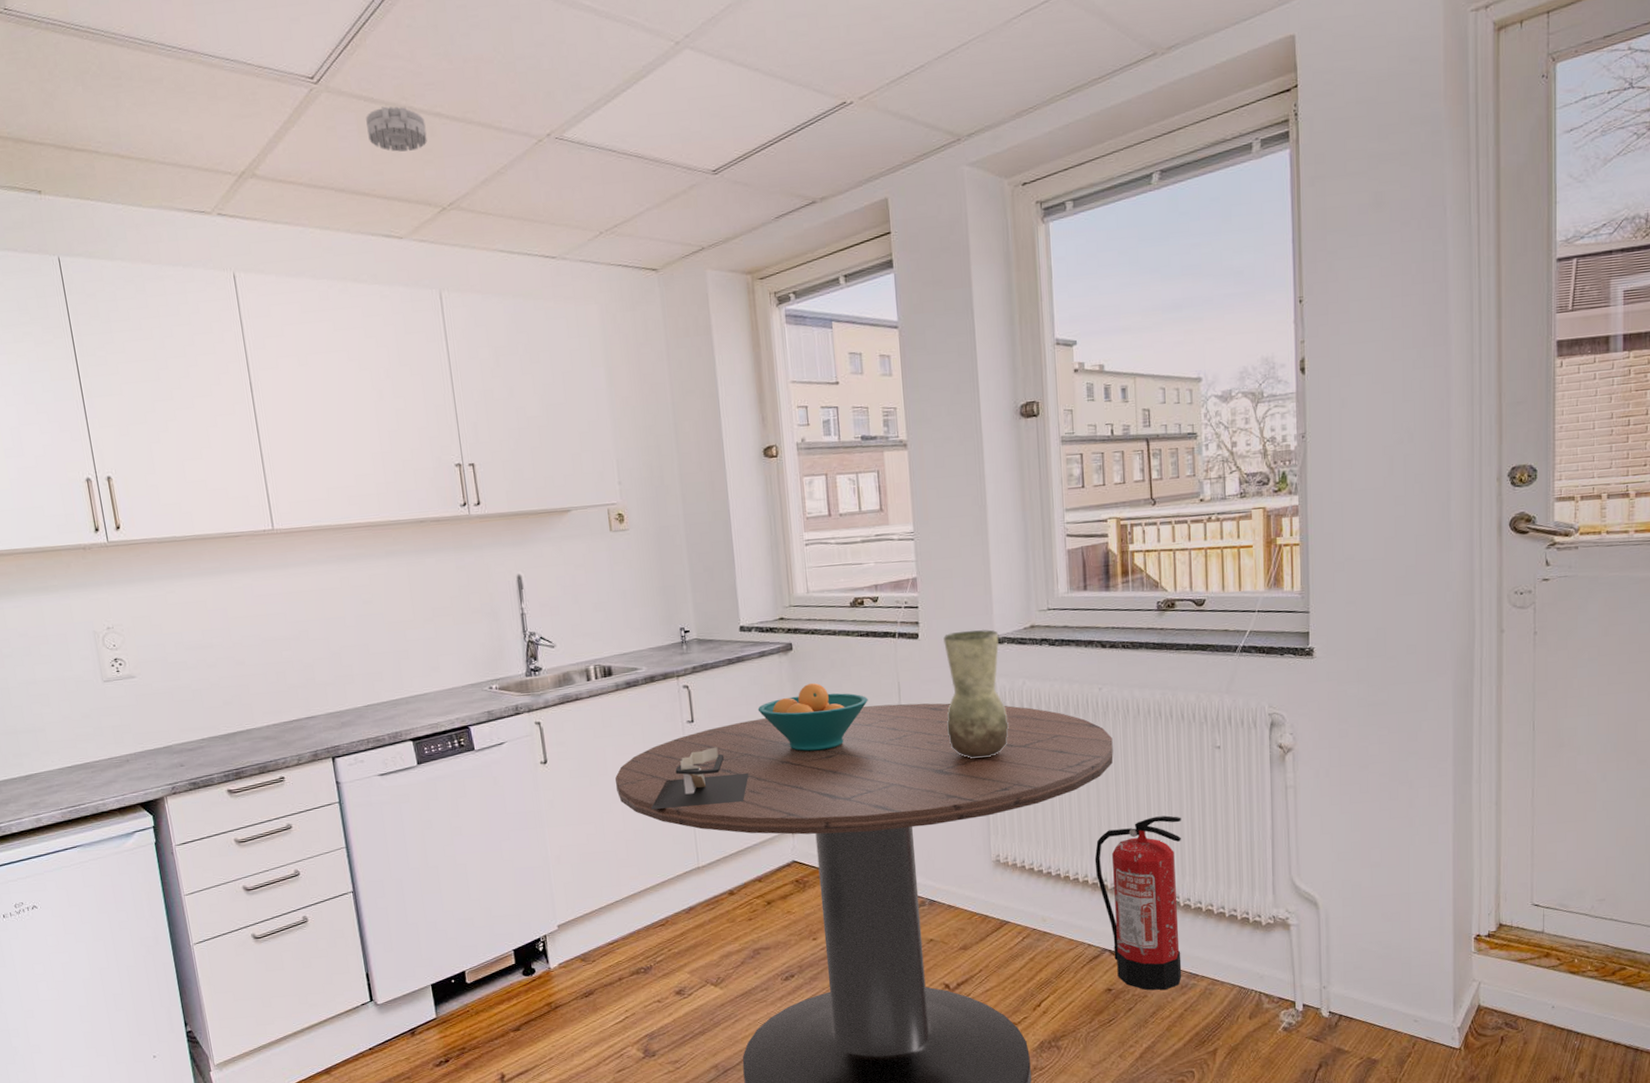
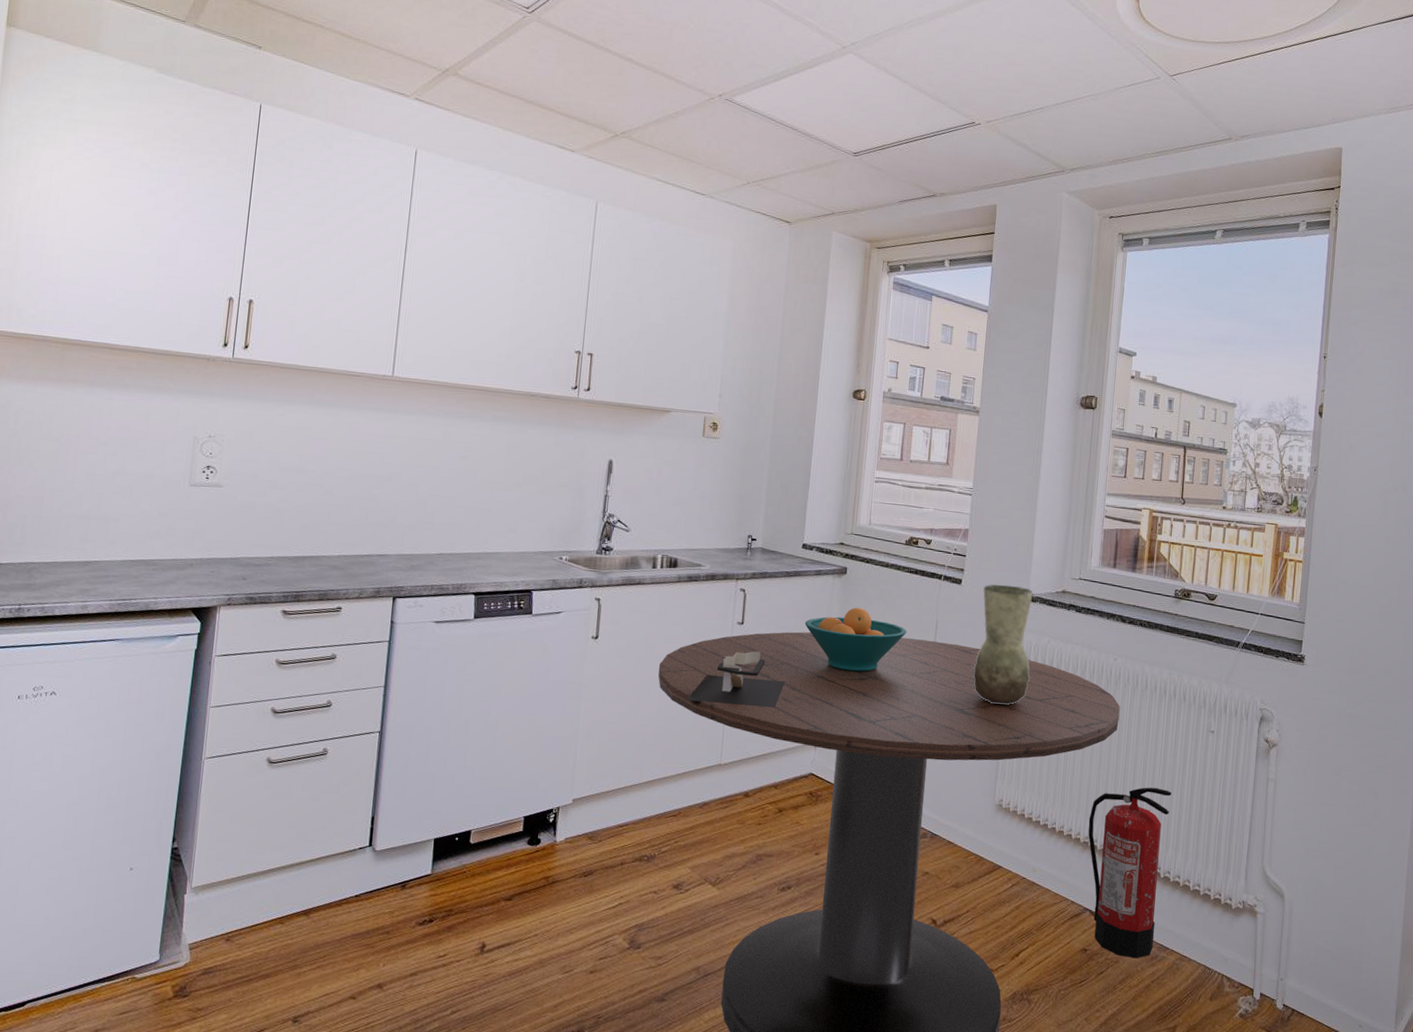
smoke detector: present [366,106,427,152] -> none [564,43,617,84]

